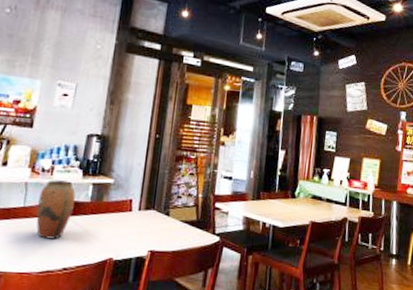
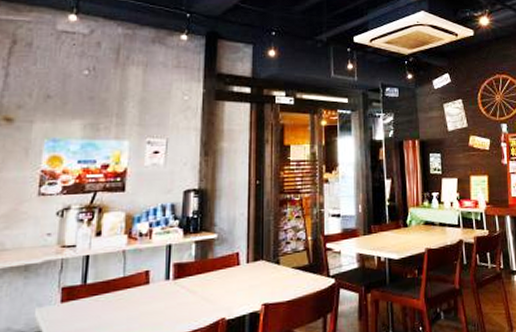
vase: present [36,180,76,240] -> none [138,242,178,308]

